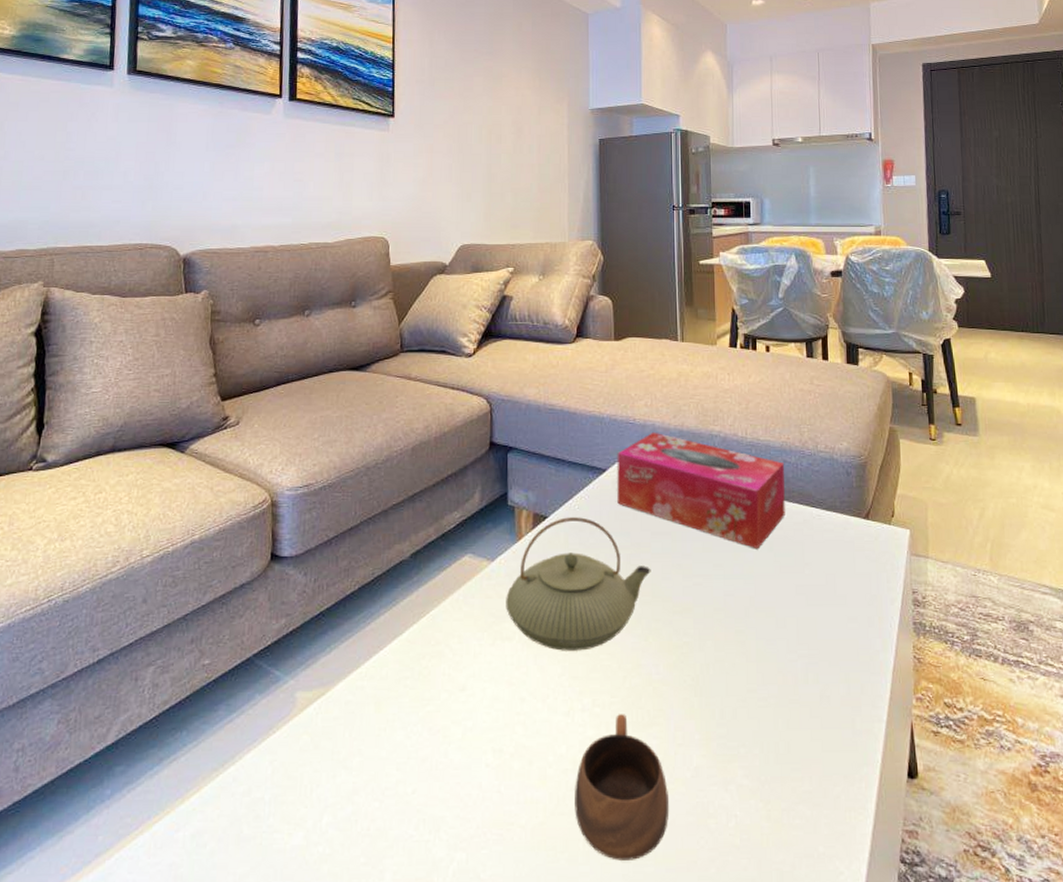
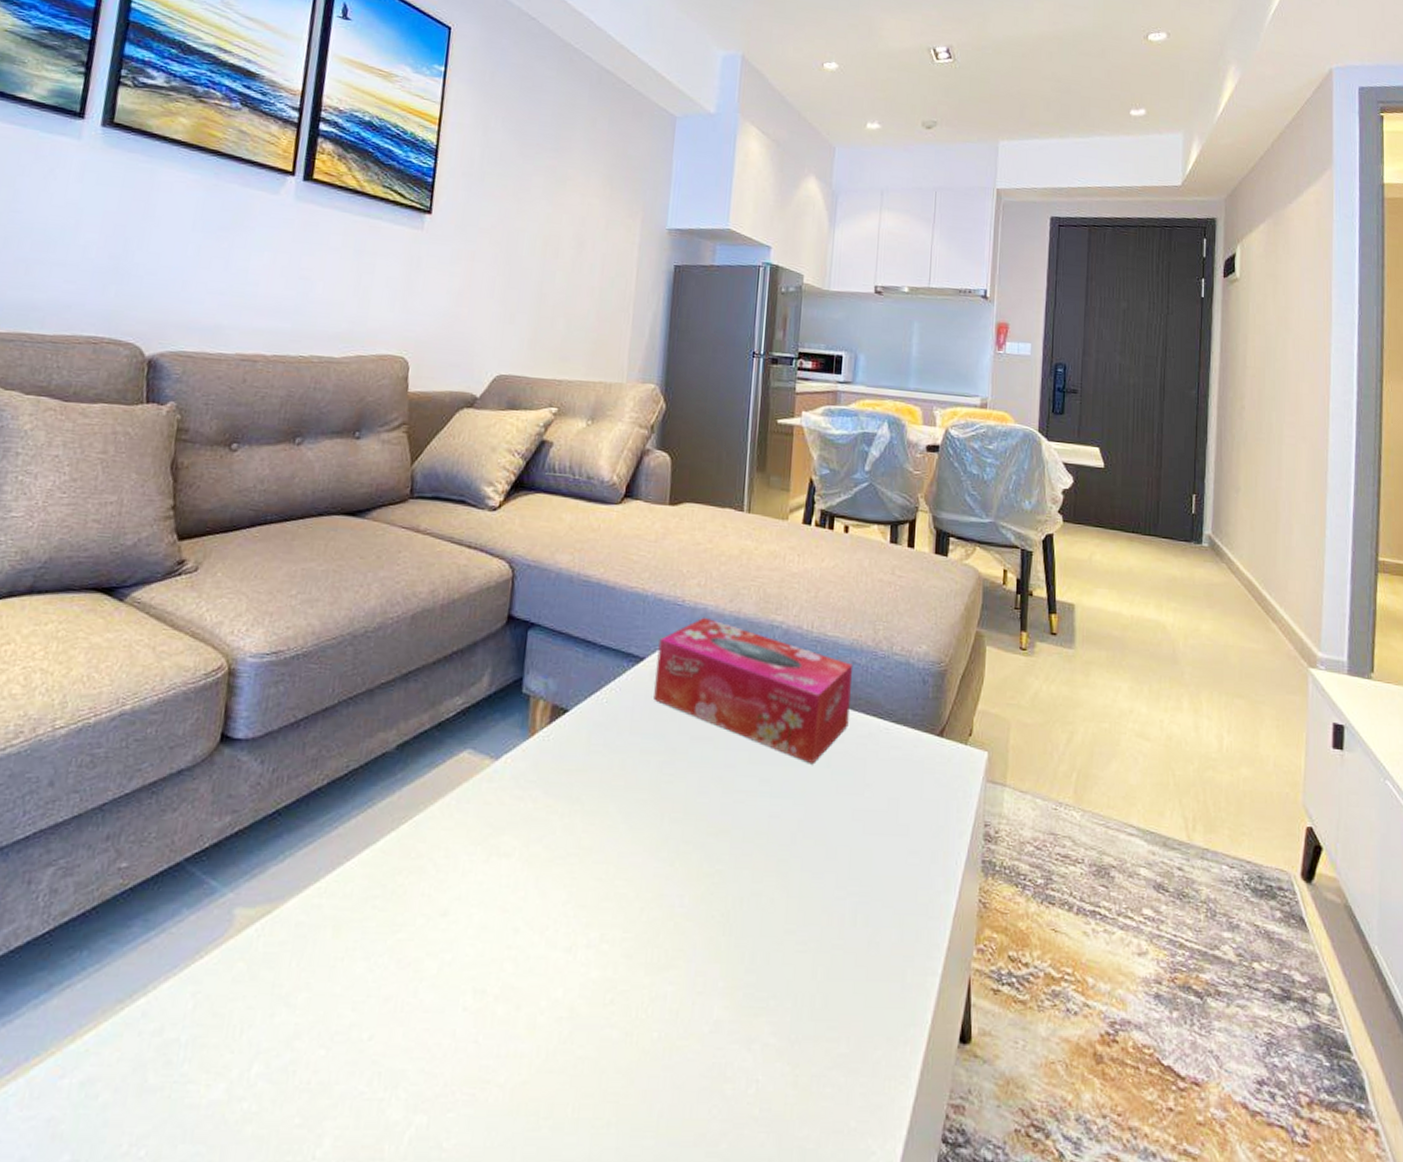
teapot: present [506,517,651,651] -> none [507,712,686,874]
cup: present [575,714,670,861] -> none [566,953,681,1131]

